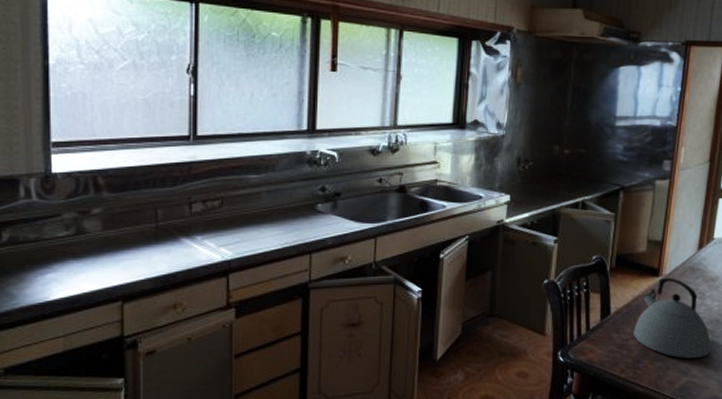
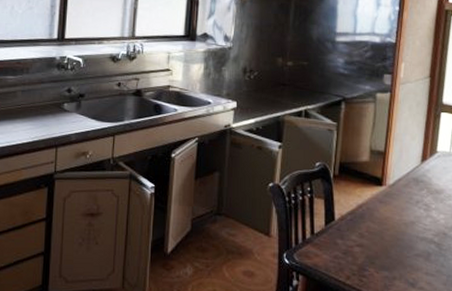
kettle: present [634,277,711,358] -> none [358,187,439,270]

